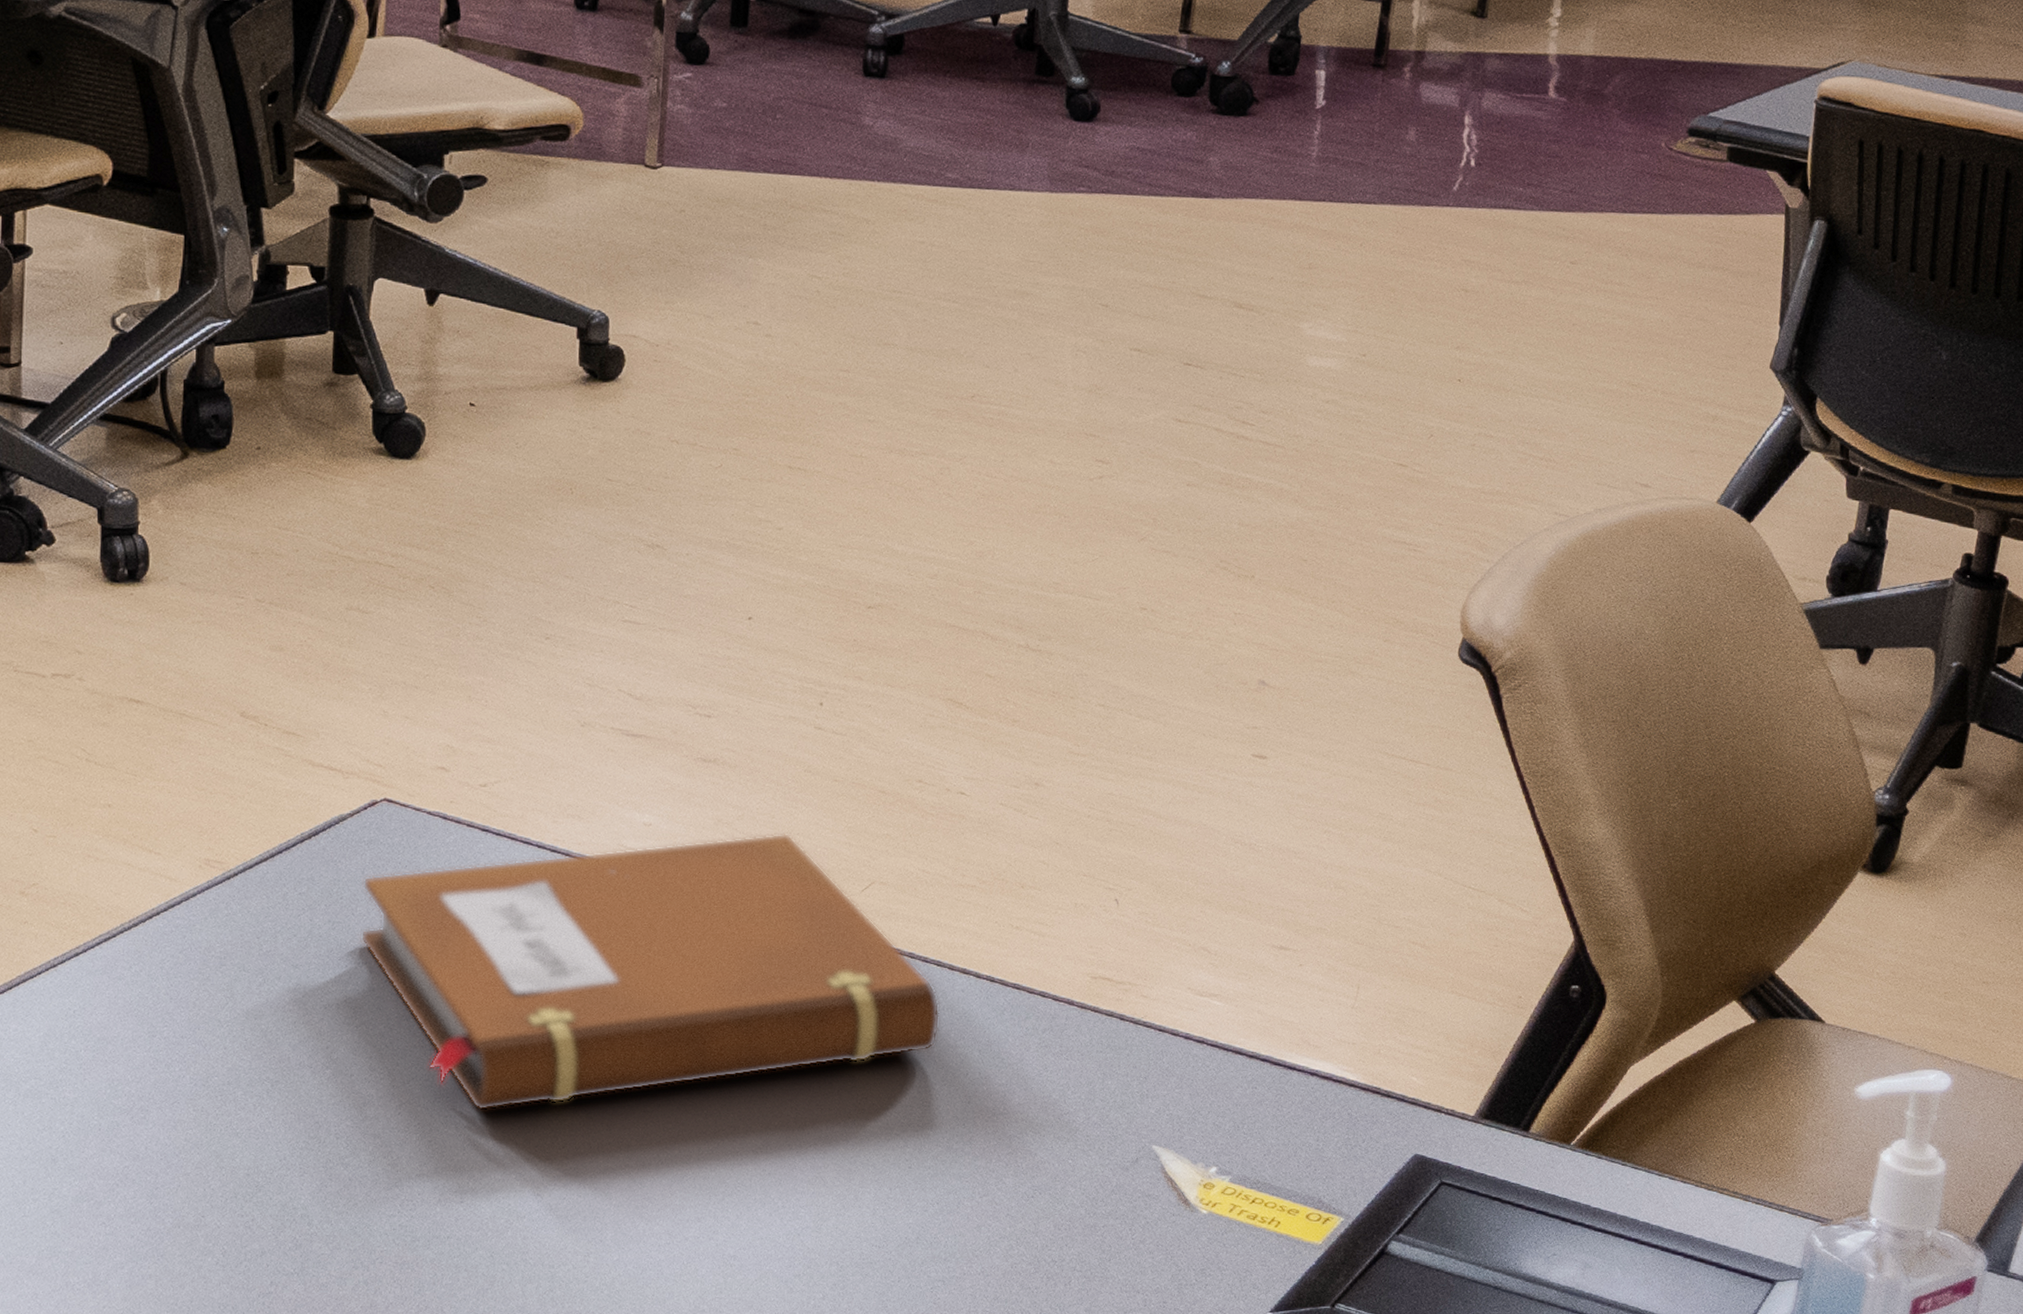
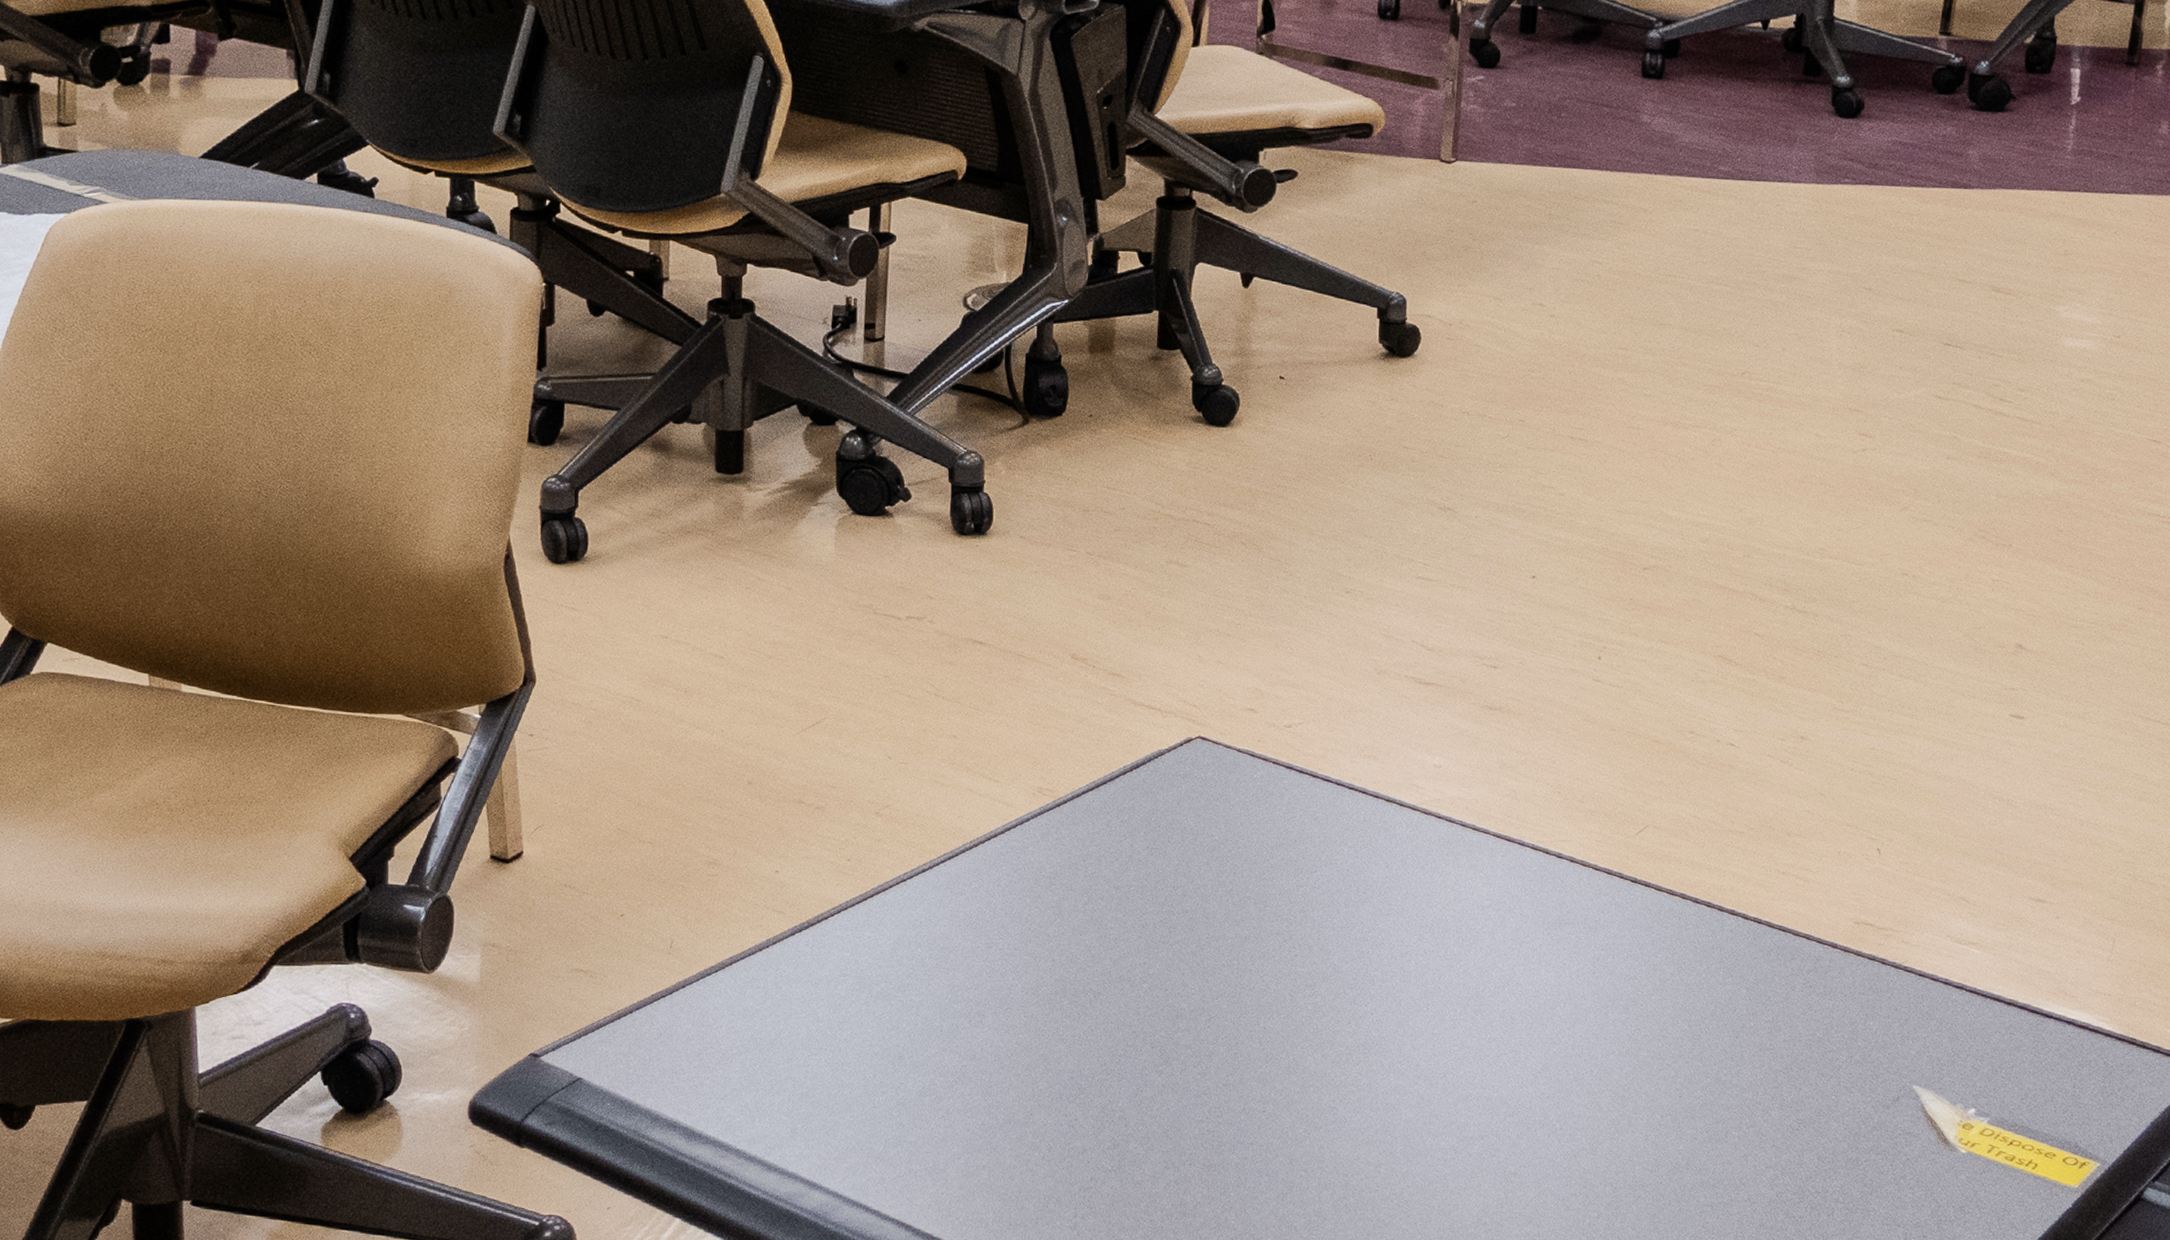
notebook: present [360,833,941,1111] -> none [1175,778,1710,1028]

